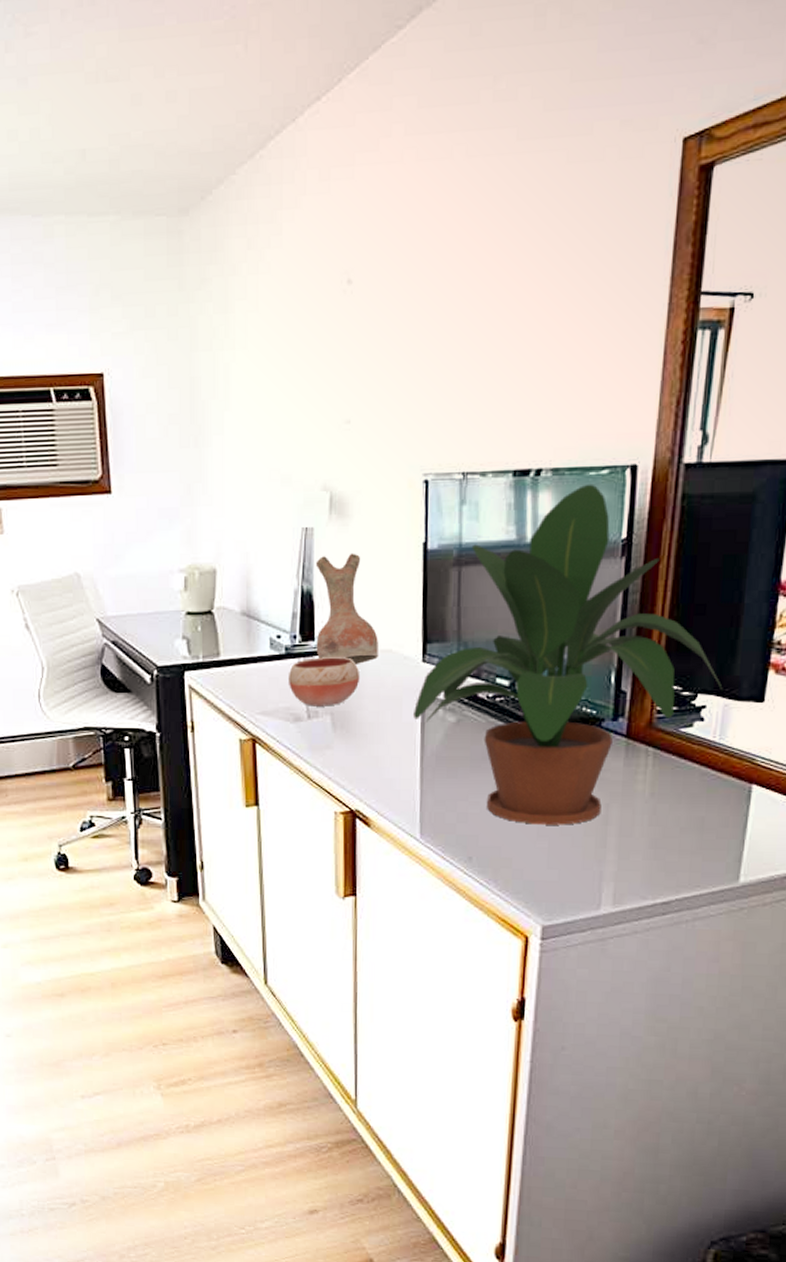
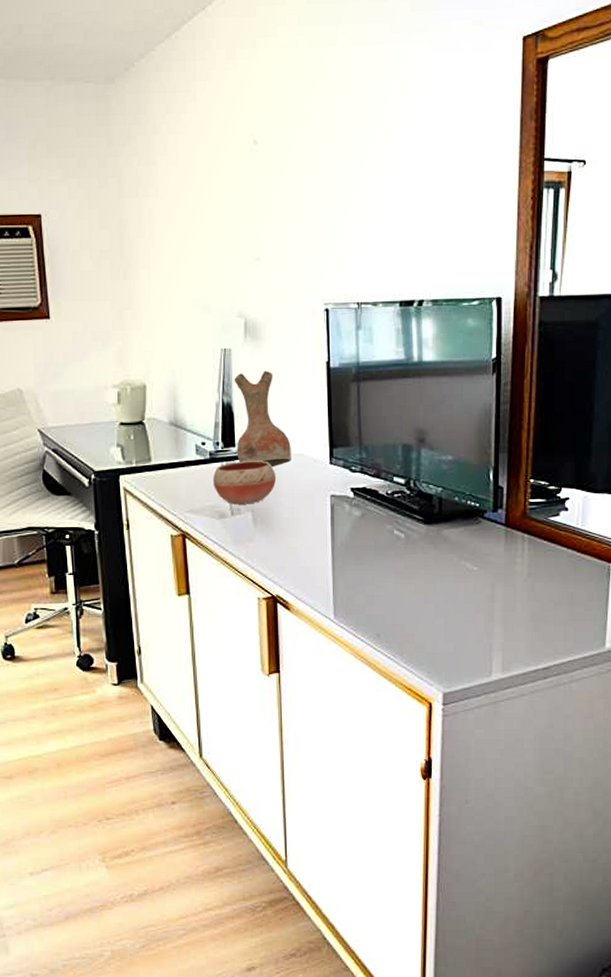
potted plant: present [412,484,723,825] -> none [323,312,582,604]

